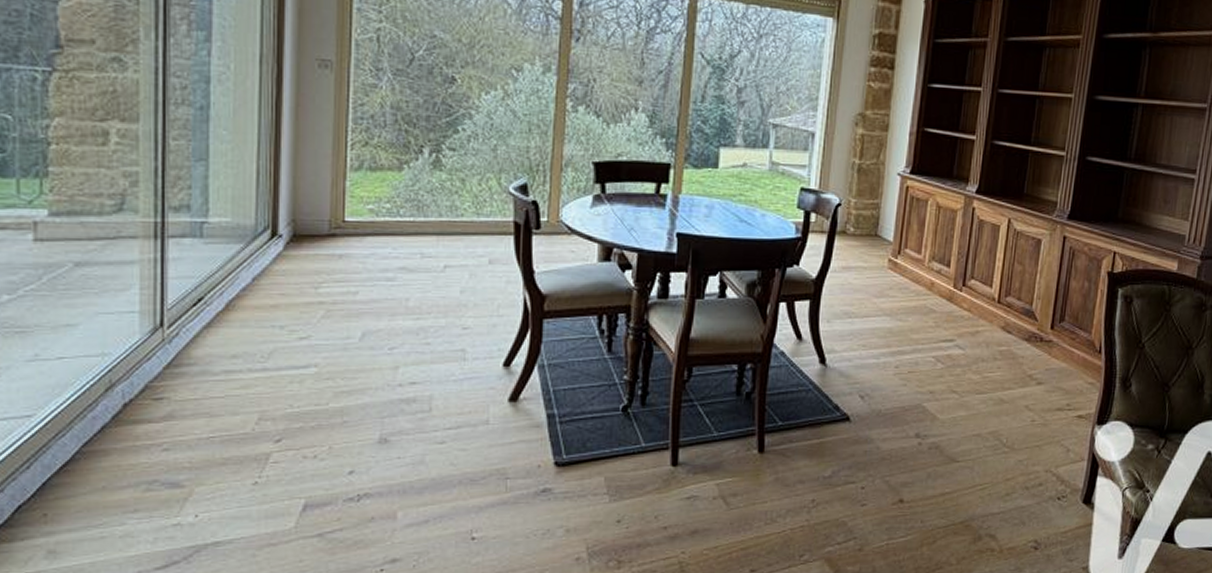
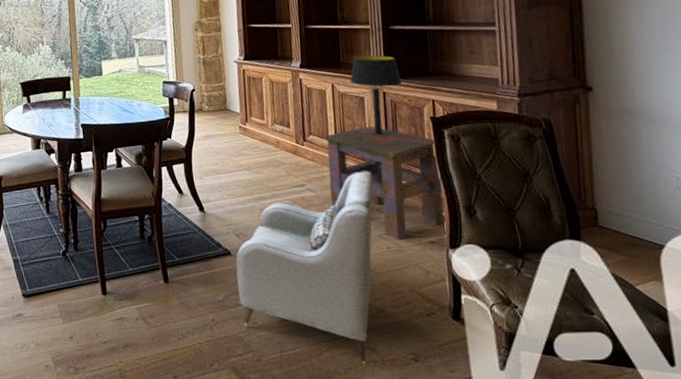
armchair: none [849,329,1033,556] -> present [236,171,374,366]
side table: none [979,275,1108,412] -> present [324,126,444,240]
table lamp: none [1030,188,1087,287] -> present [350,55,403,135]

